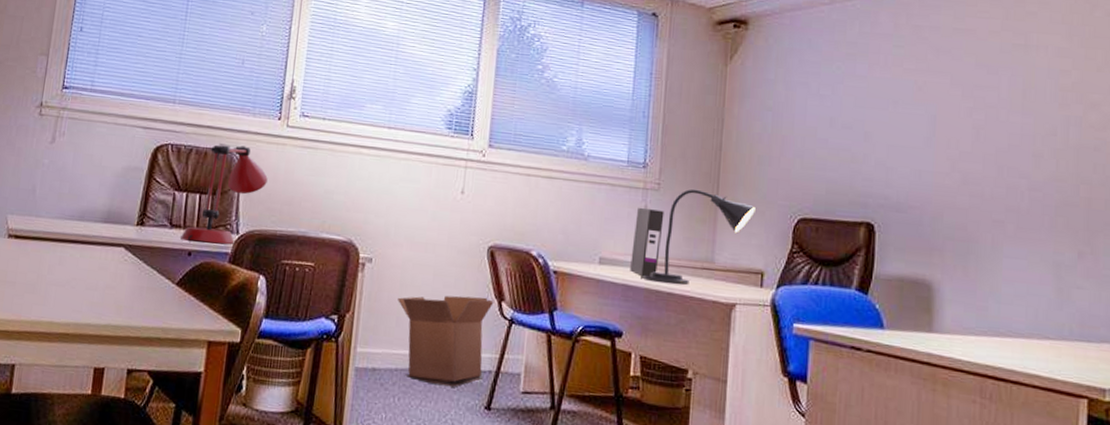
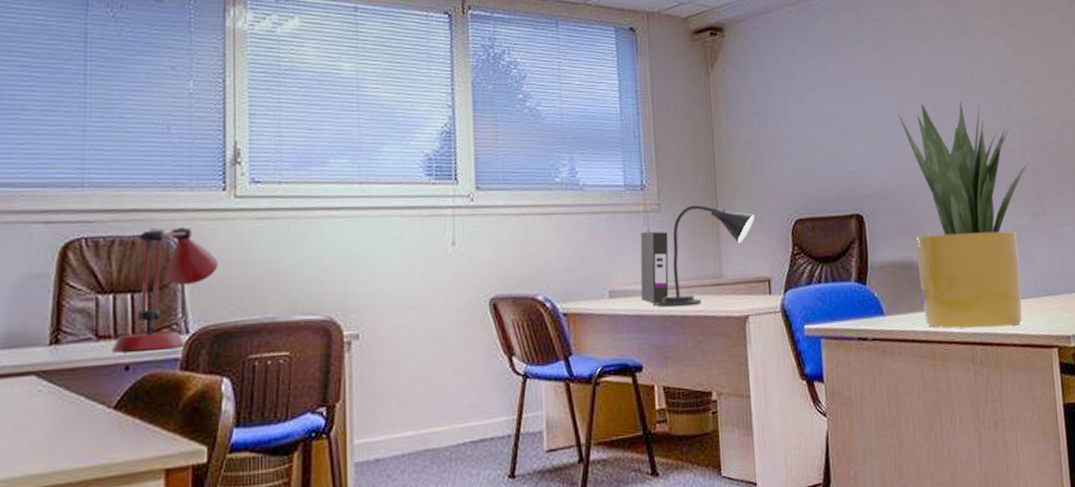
cardboard box: present [398,295,494,387] -> none [395,355,503,464]
planter: none [929,120,1085,367] -> present [898,101,1031,329]

